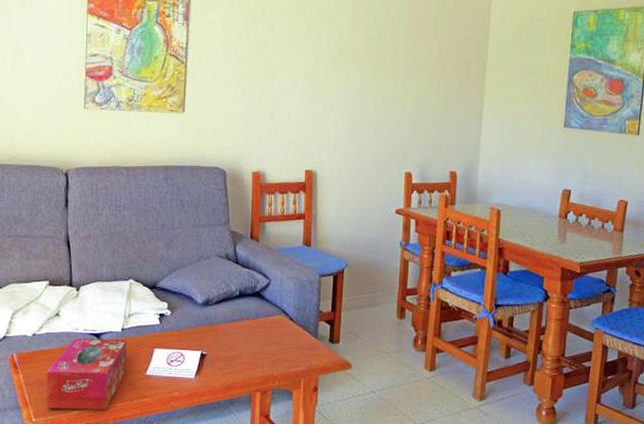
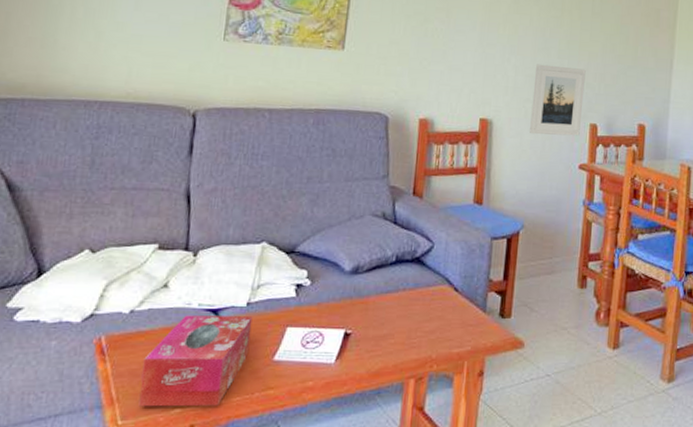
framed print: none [350,118,400,184] -> present [530,64,586,136]

